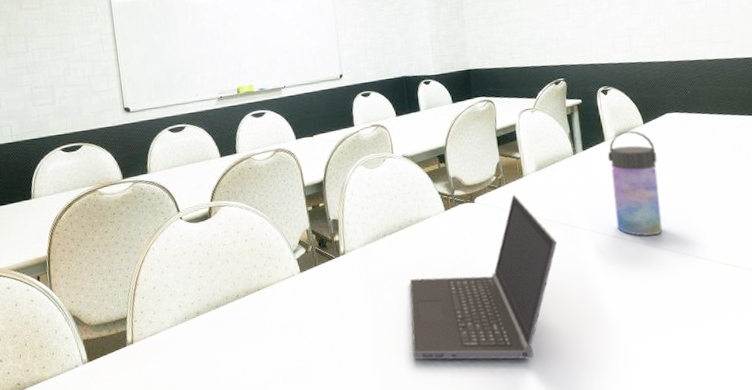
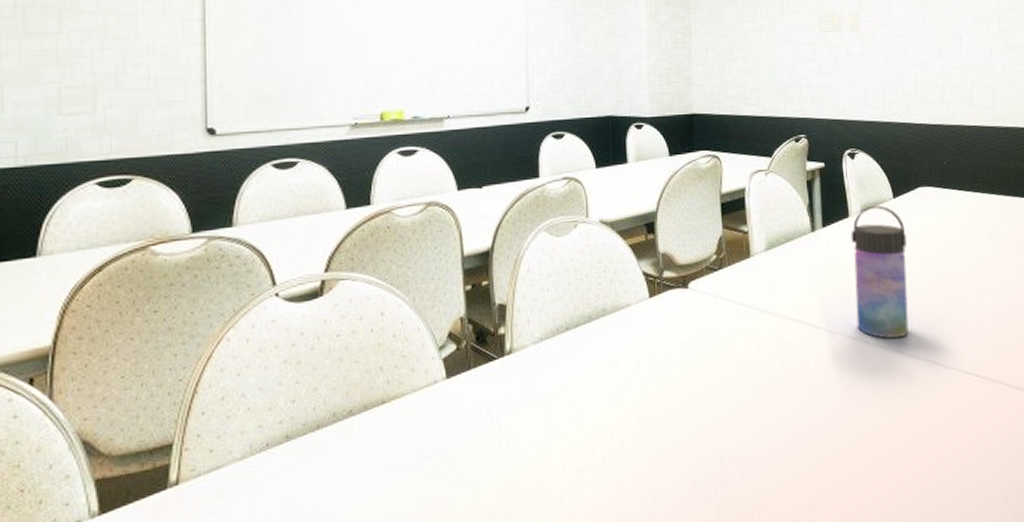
laptop computer: present [410,195,557,360] -> none [592,280,786,503]

